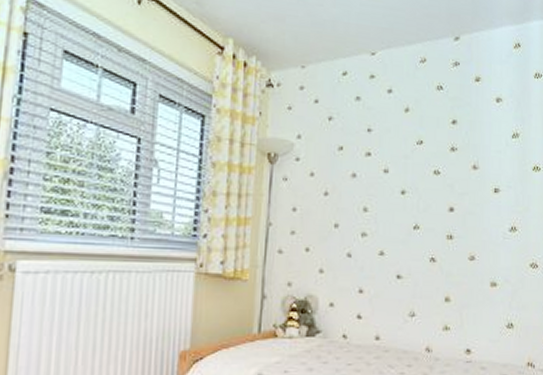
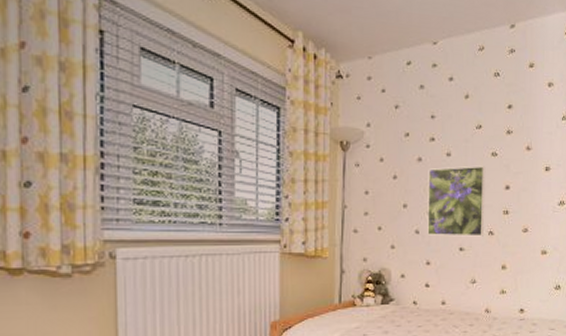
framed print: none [361,184,427,263] -> present [427,166,486,237]

